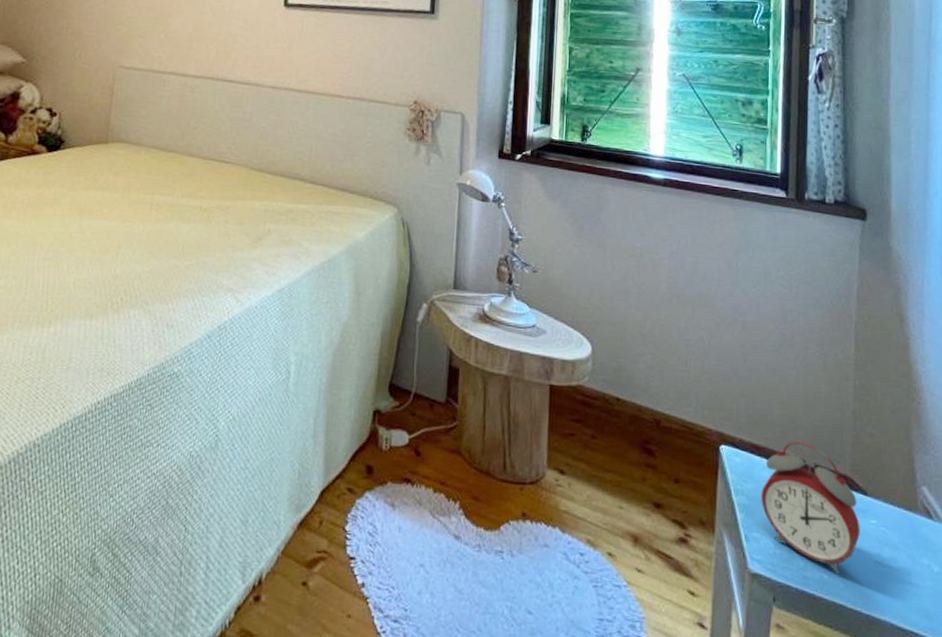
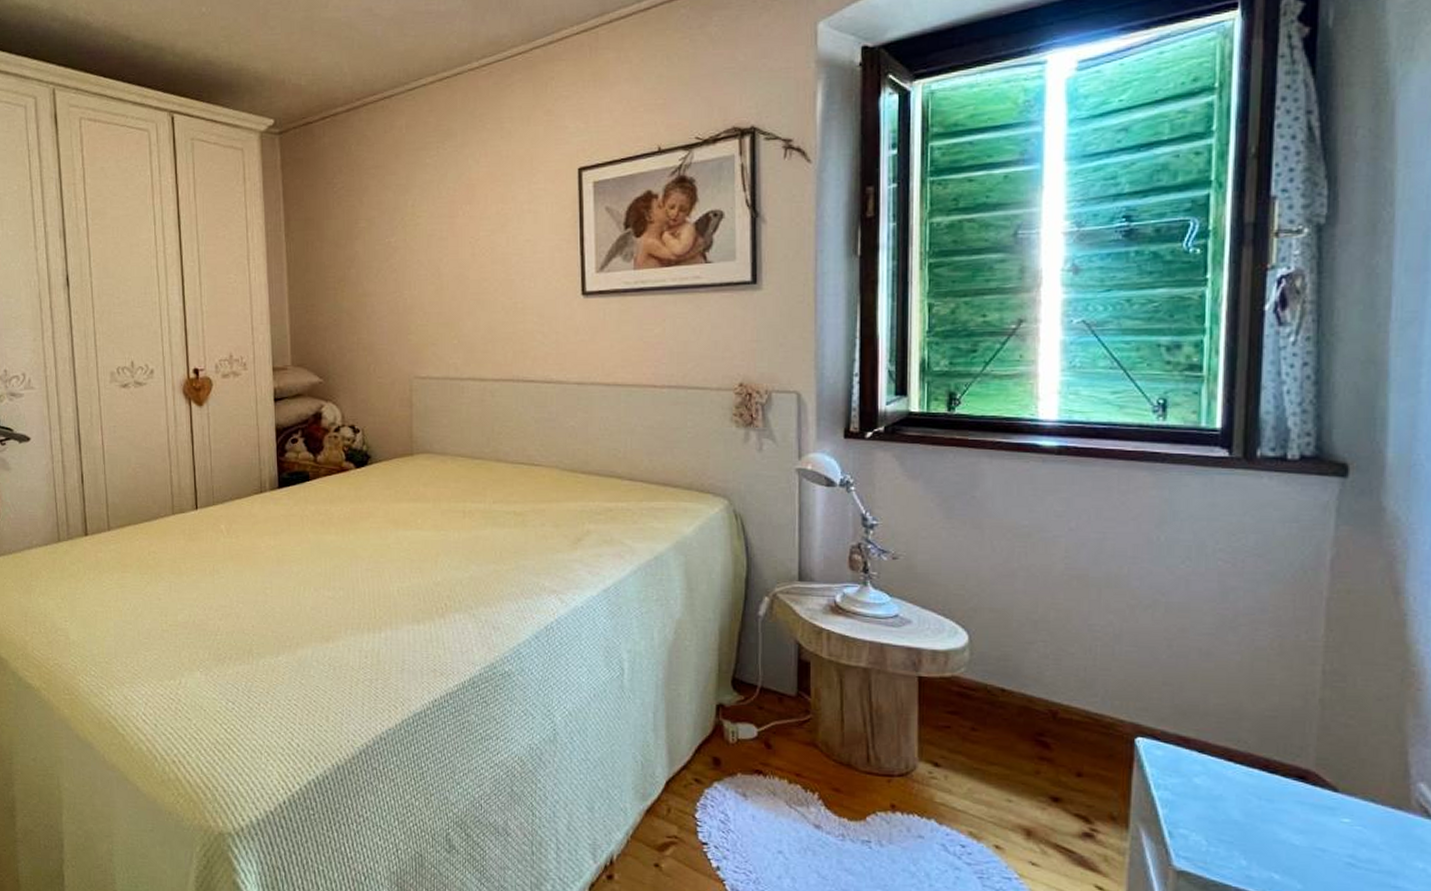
alarm clock: present [761,441,860,575] -> none [1190,733,1327,875]

